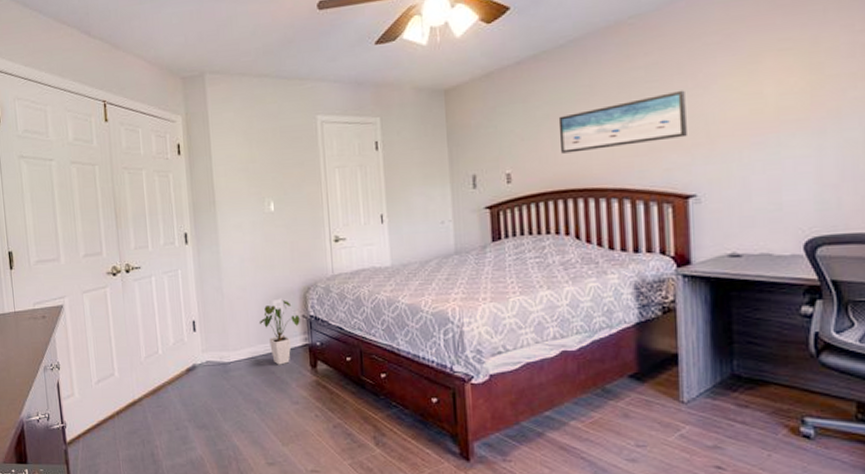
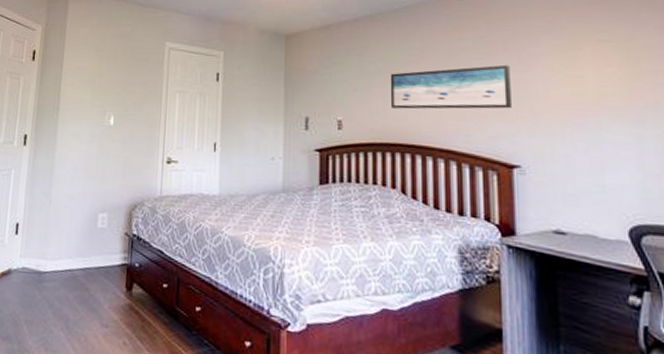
house plant: present [259,299,300,365] -> none [81,214,122,283]

